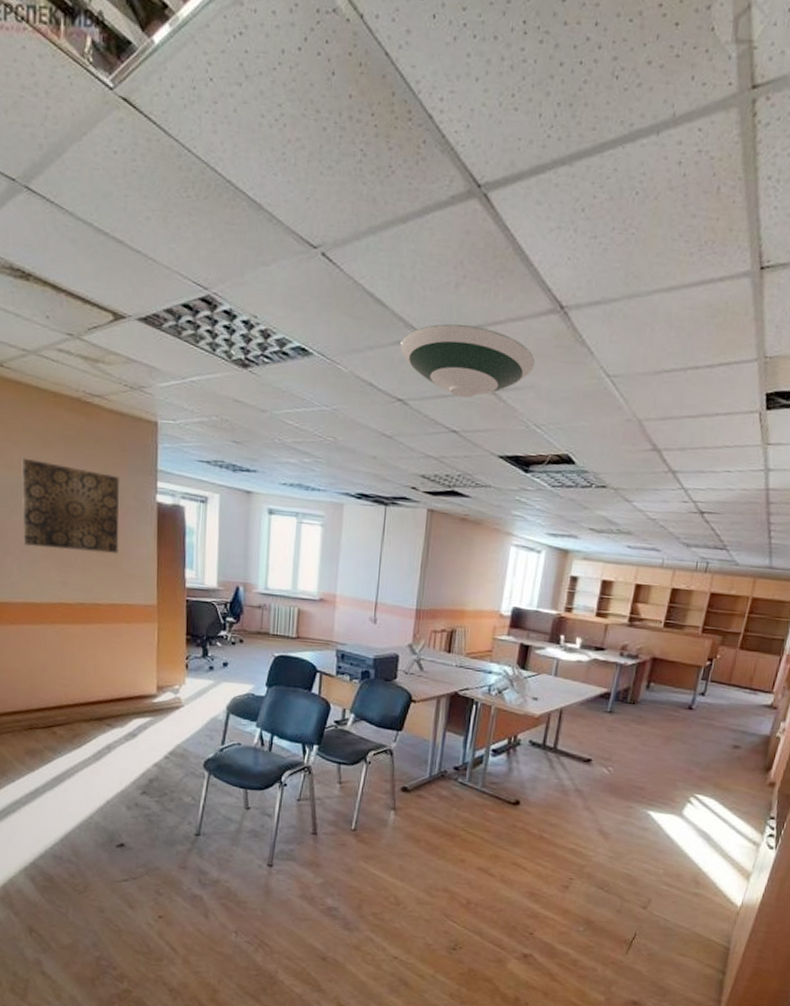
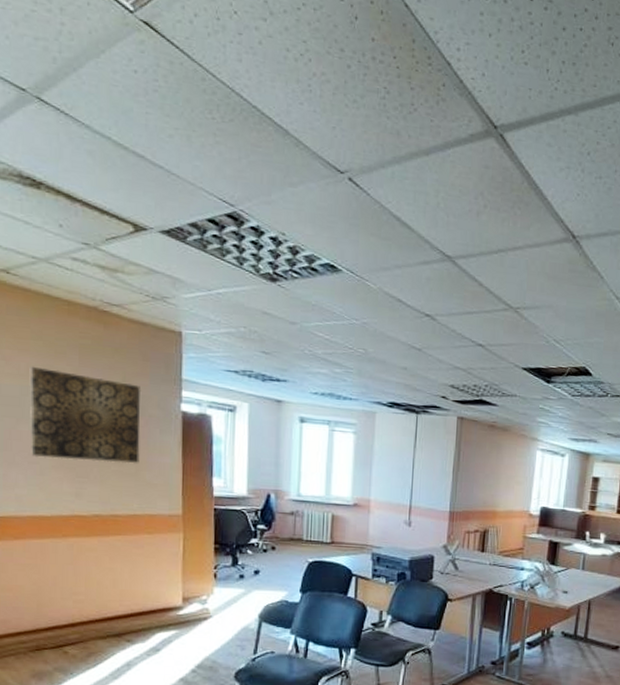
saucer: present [400,323,535,398] -> none [427,247,552,315]

